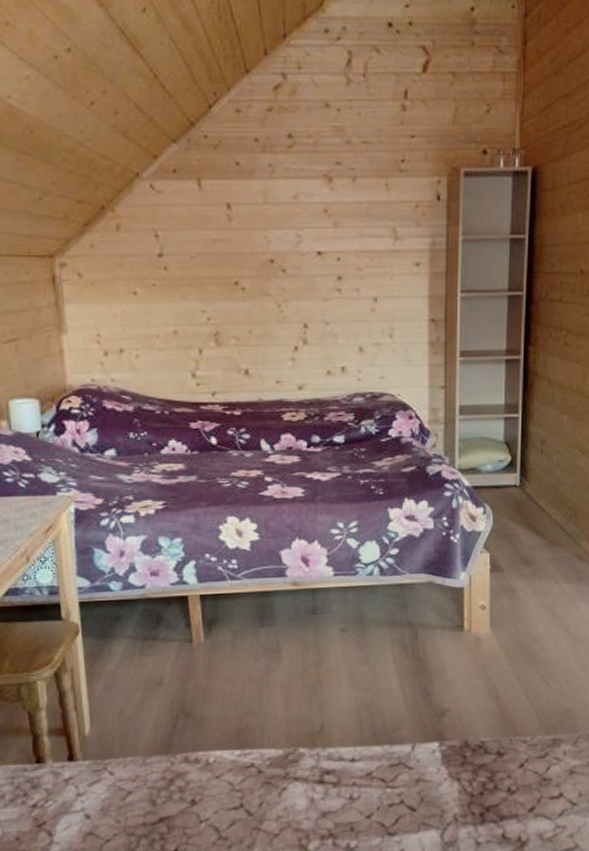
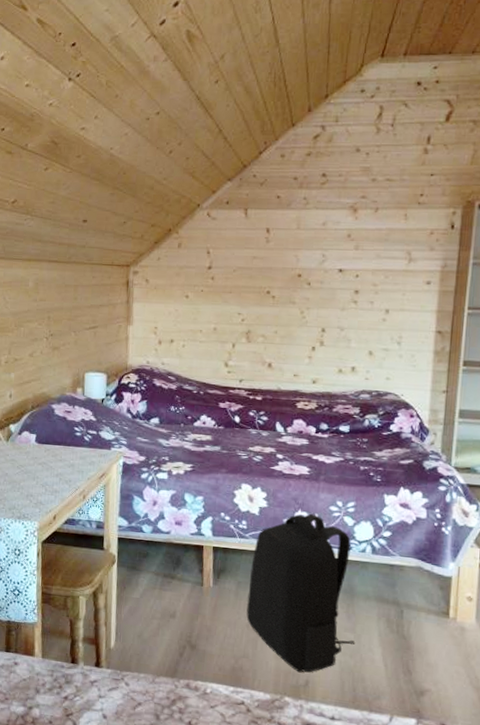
backpack: none [246,540,371,719] -> present [246,513,356,673]

